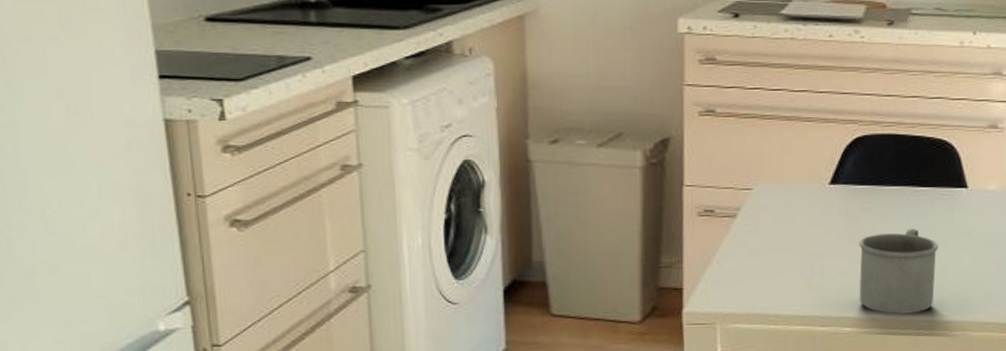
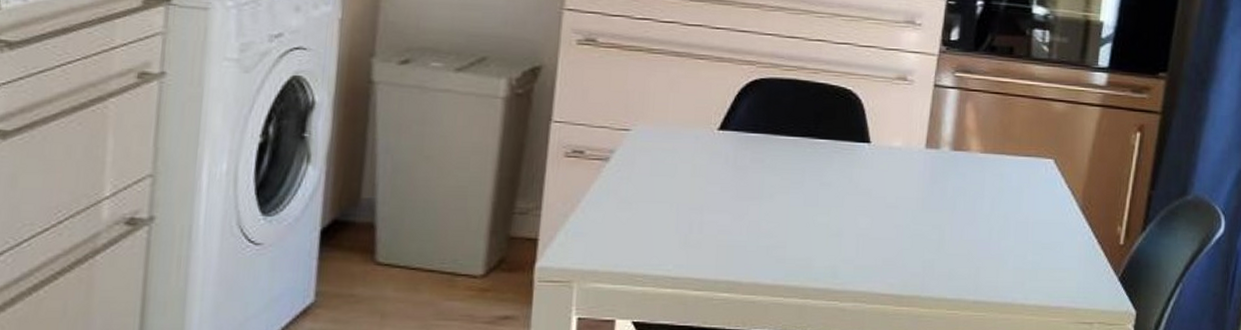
mug: present [859,228,938,315] -> none [741,183,834,281]

